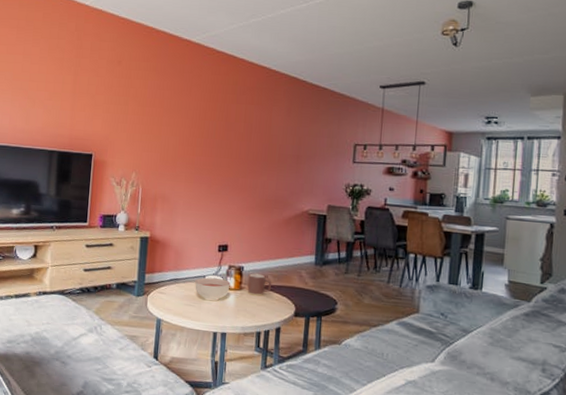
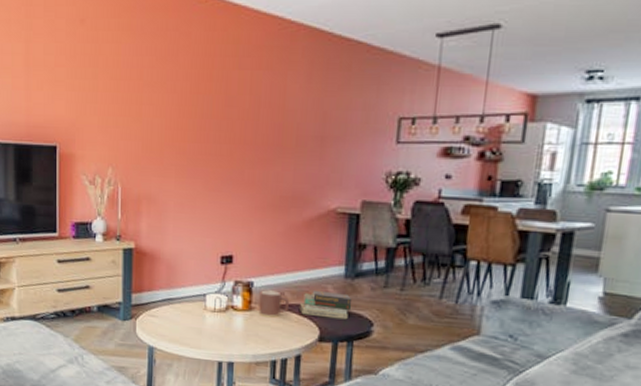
bowl: present [195,277,231,302] -> none [193,296,237,325]
books: none [279,274,321,299] -> present [299,289,353,320]

